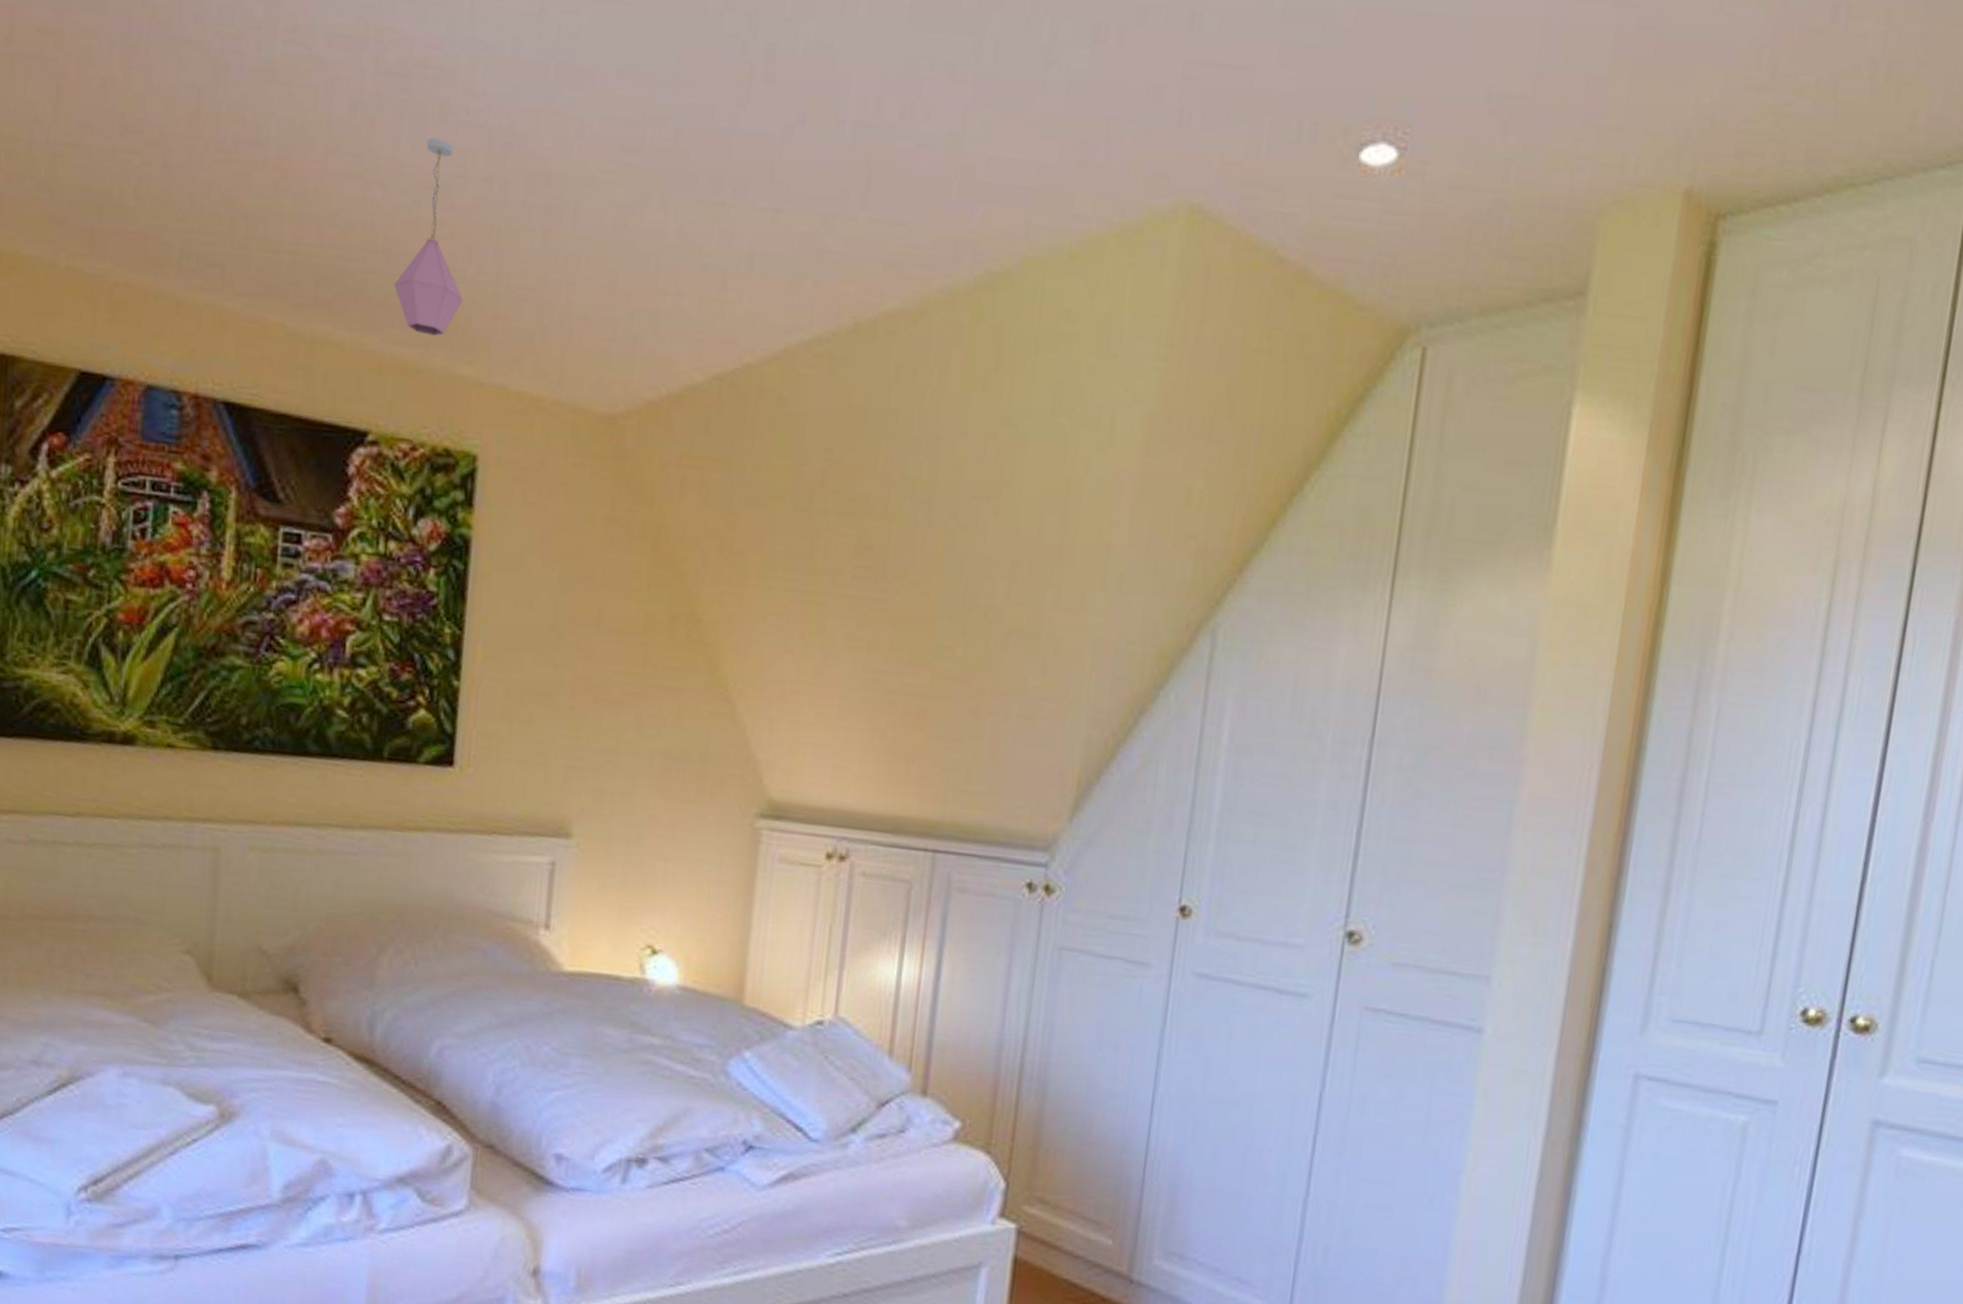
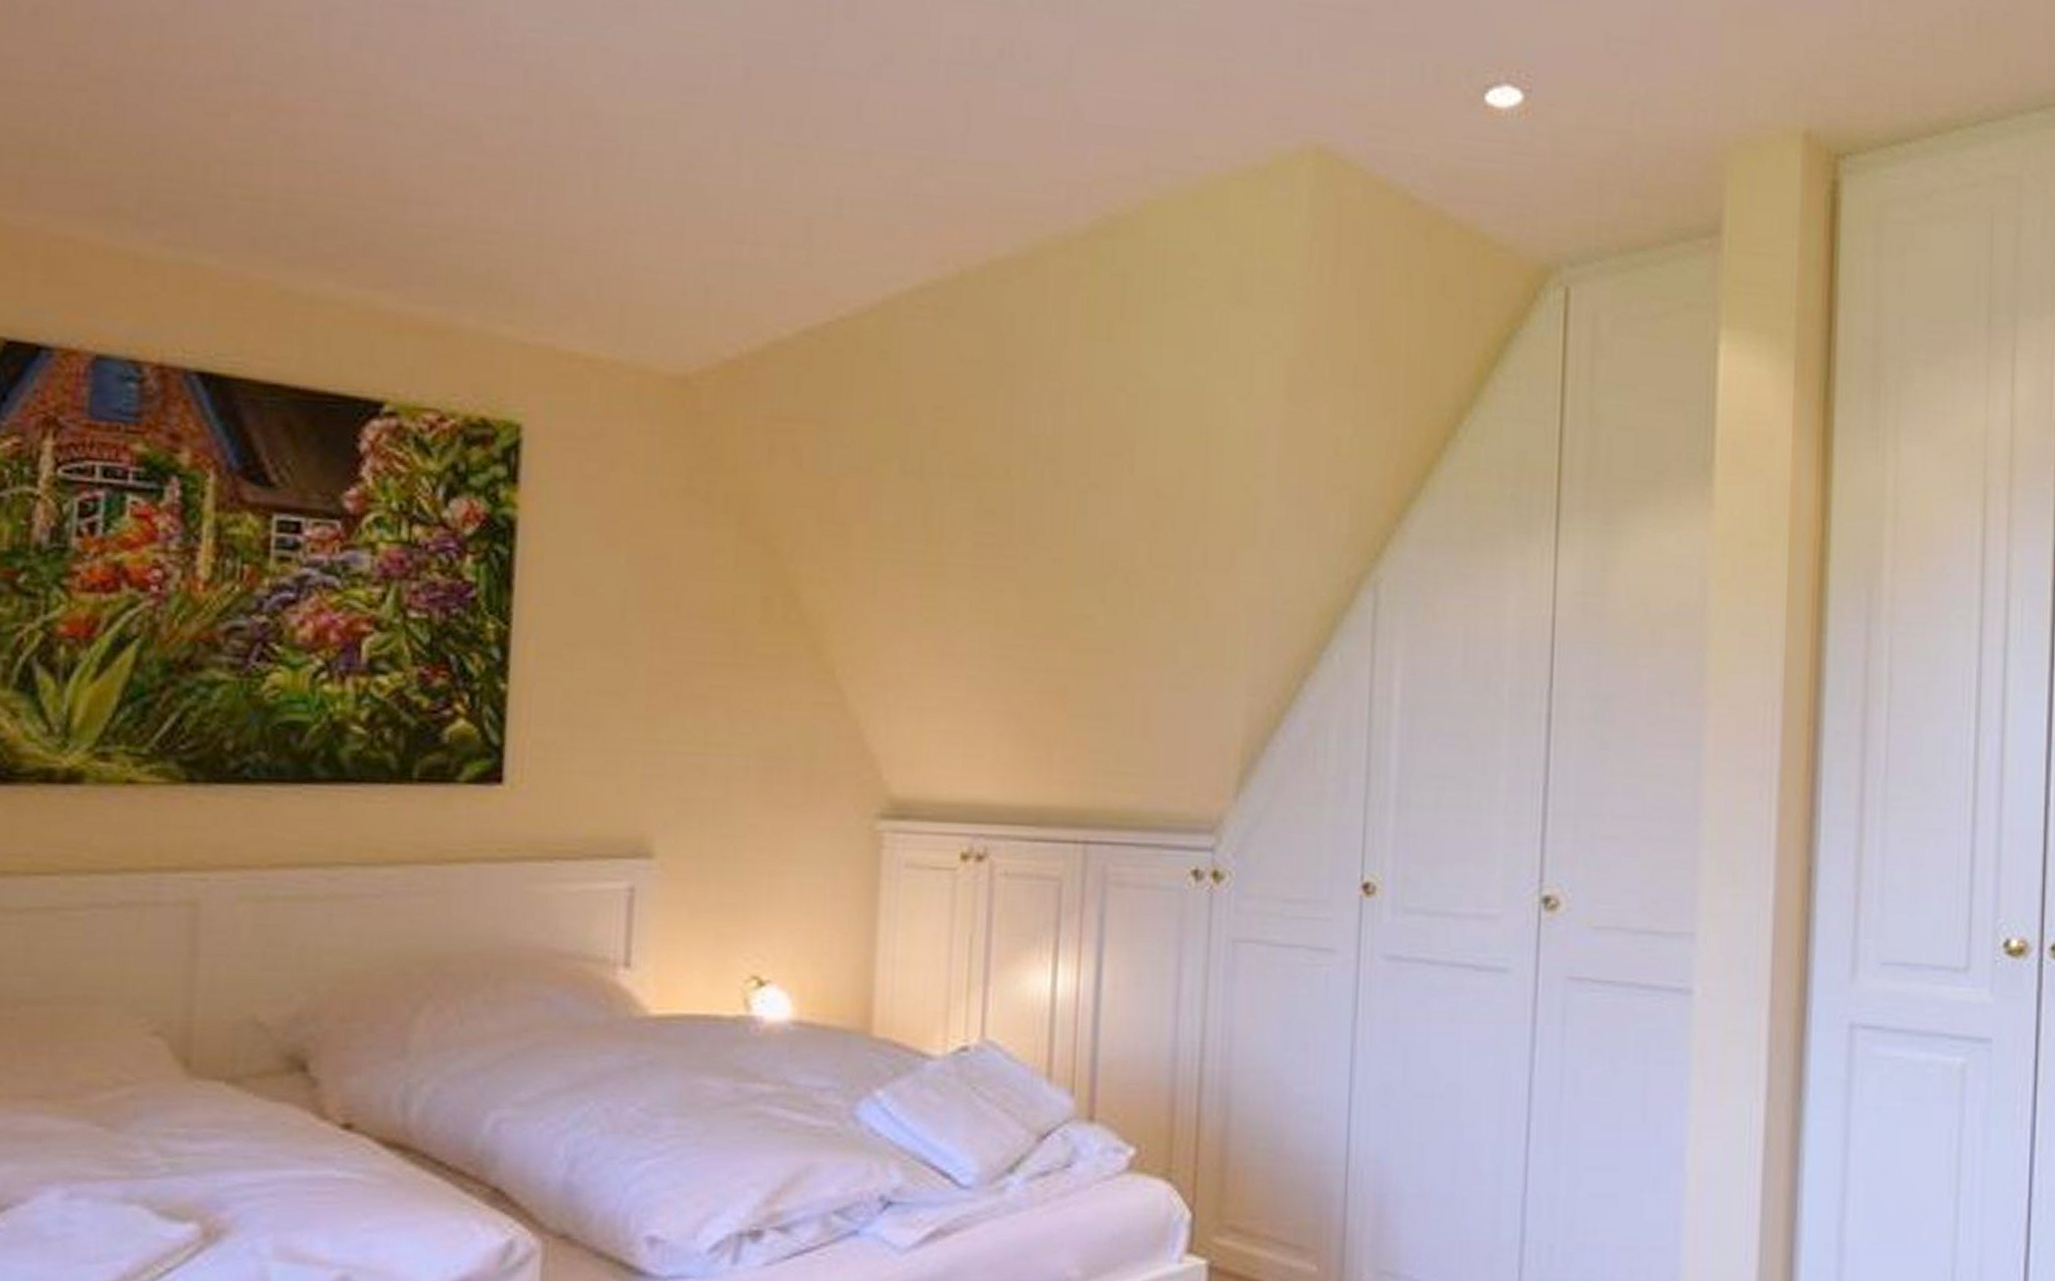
pendant light: present [394,138,463,336] -> none [412,74,499,293]

